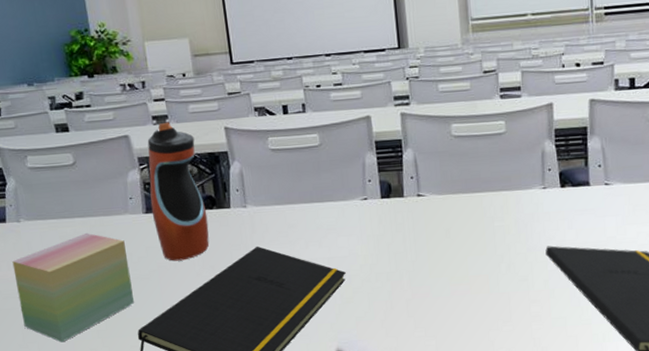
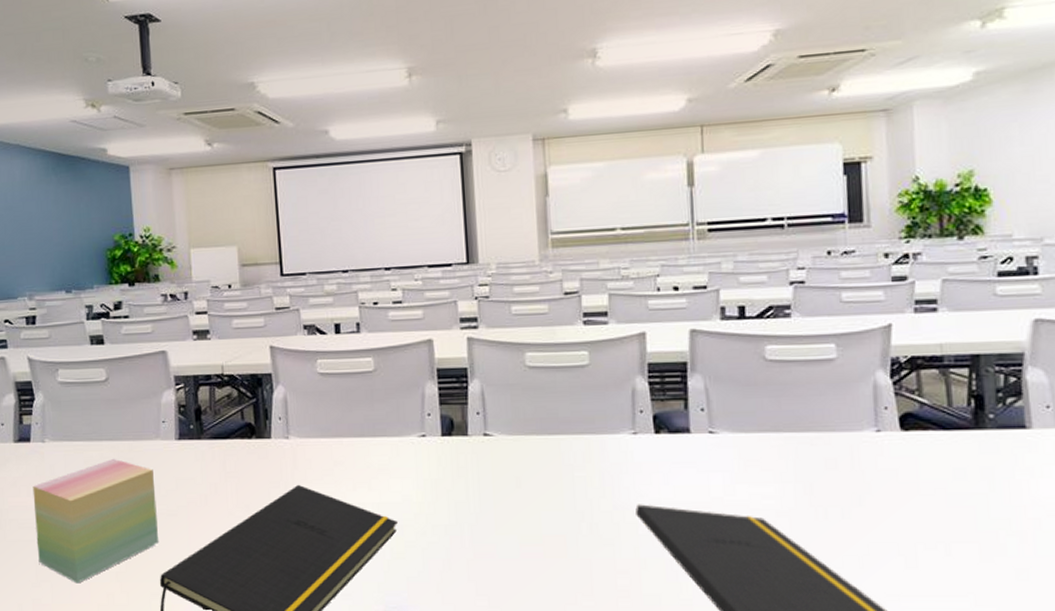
water bottle: present [147,122,210,261] -> none [184,337,246,497]

